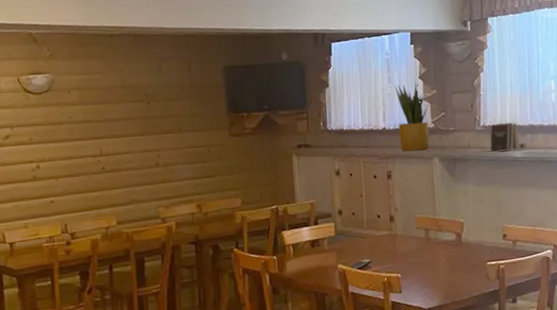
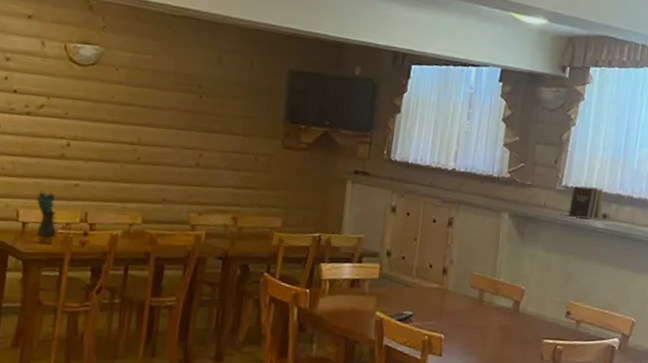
vase: none [18,211,42,260] -> present [36,191,56,245]
planter: present [395,81,430,152] -> none [468,123,510,203]

